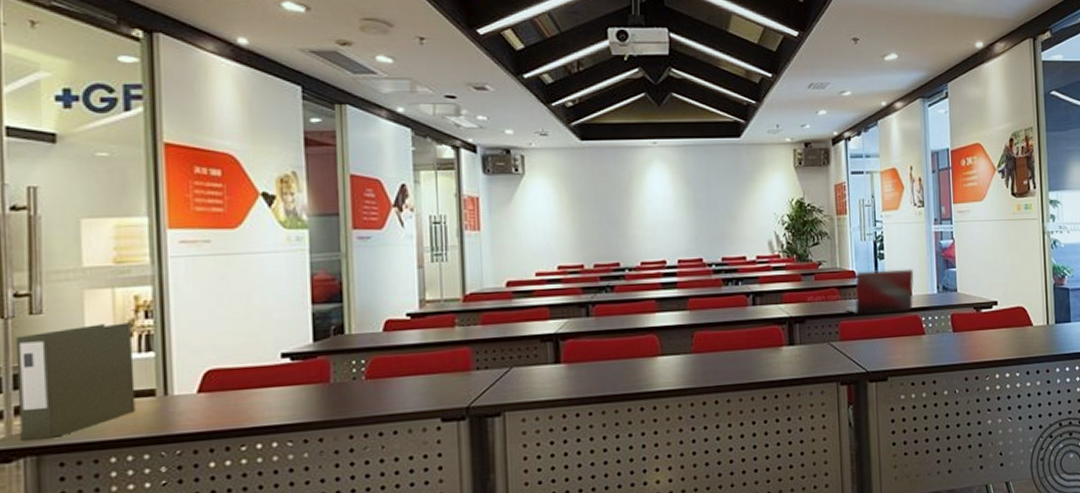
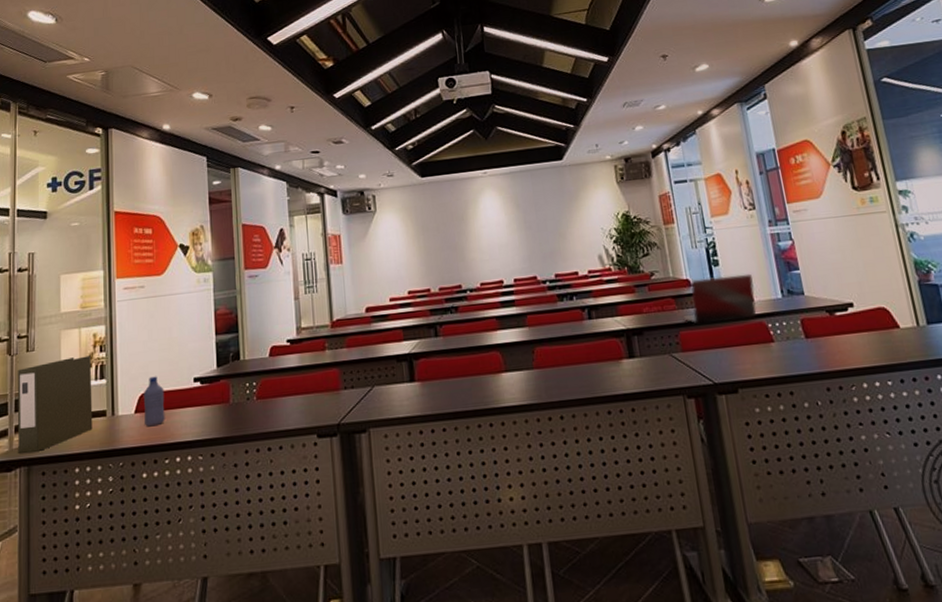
water bottle: none [209,350,241,409] -> present [143,376,165,427]

